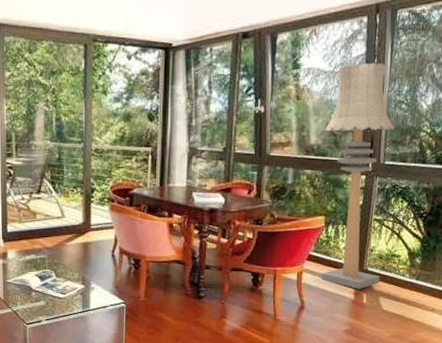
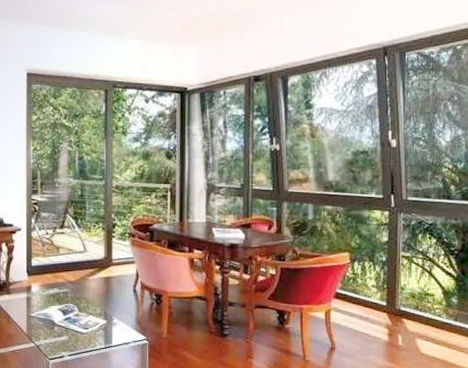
floor lamp: present [321,62,394,289] -> none [342,101,414,330]

